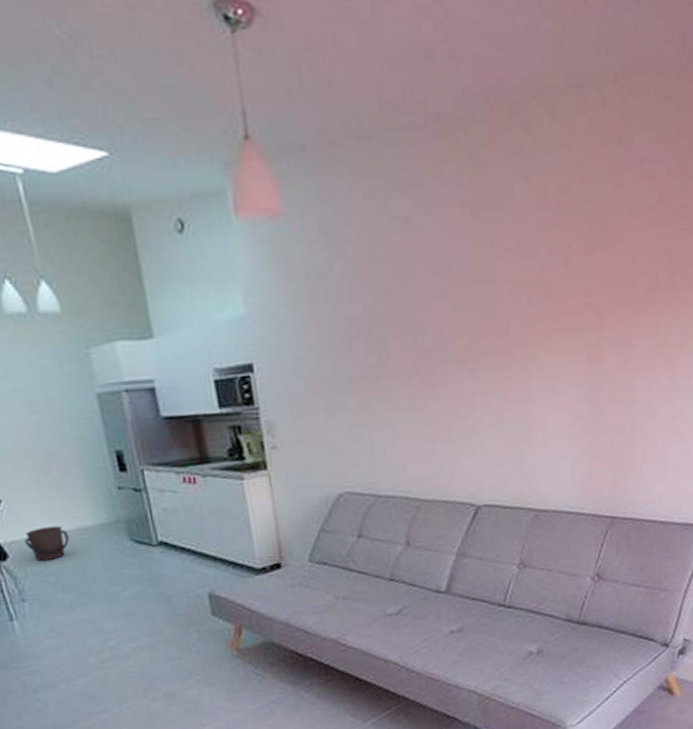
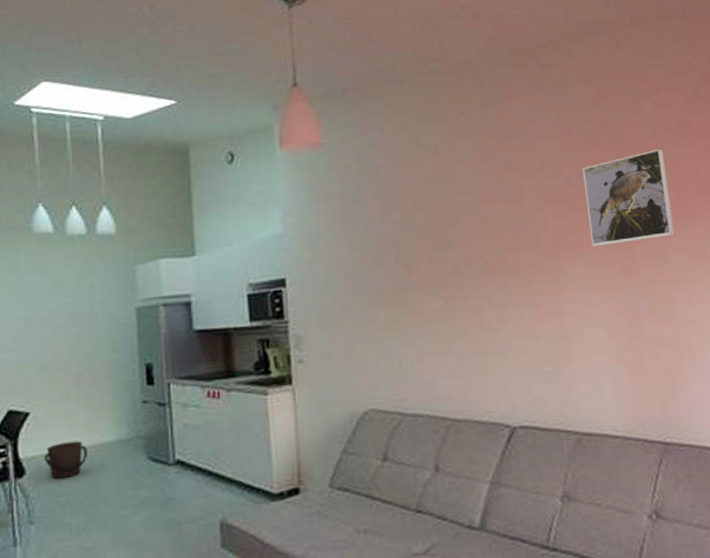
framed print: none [558,228,642,333] -> present [583,148,675,246]

